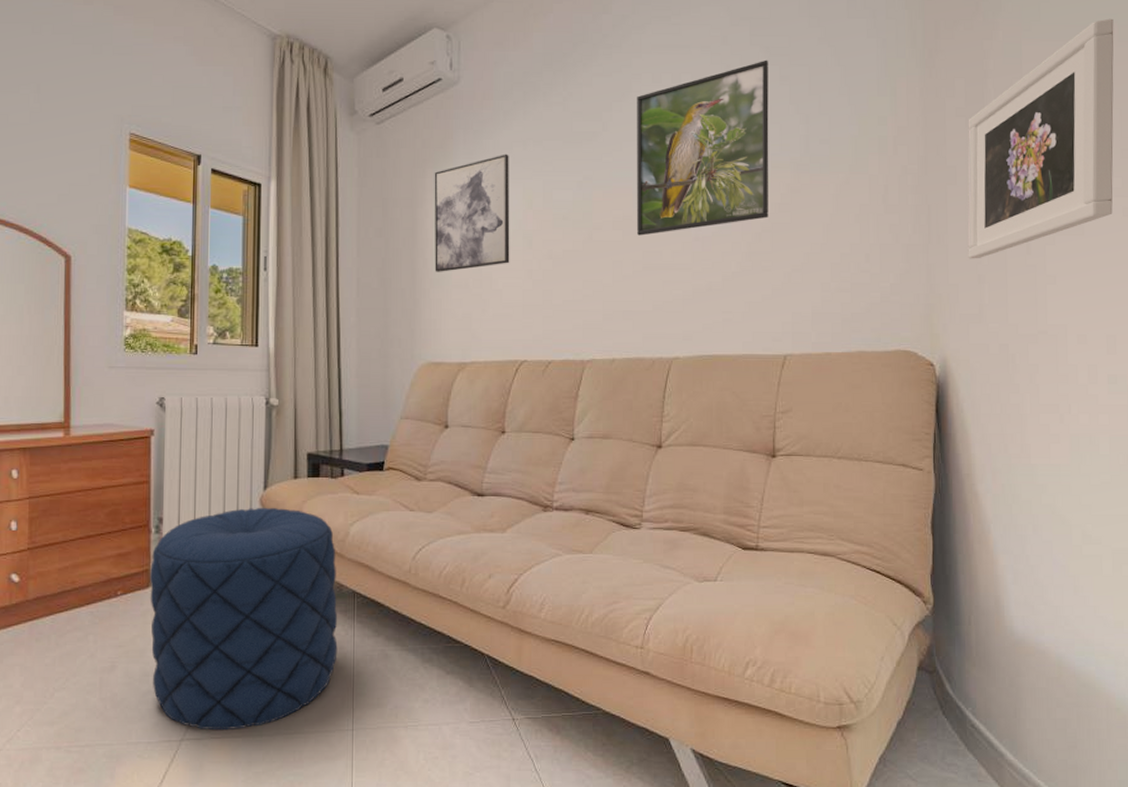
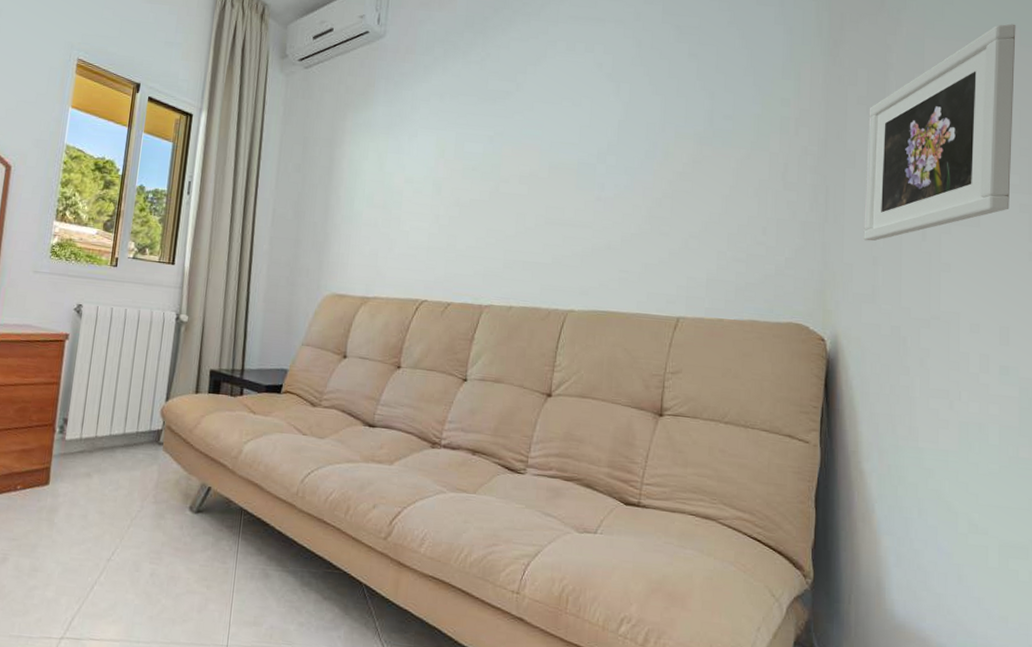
pouf: present [150,507,338,731] -> none [40,417,228,634]
wall art: present [434,154,510,272] -> none [347,105,426,210]
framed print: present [637,60,769,236] -> none [542,37,678,192]

